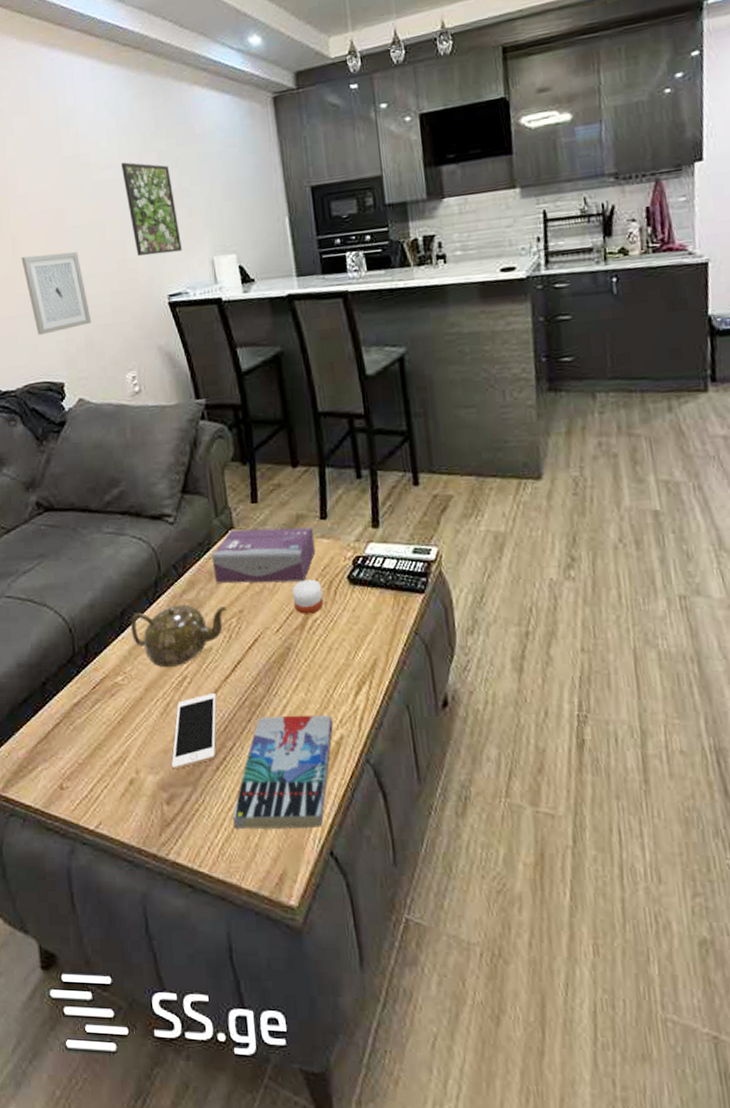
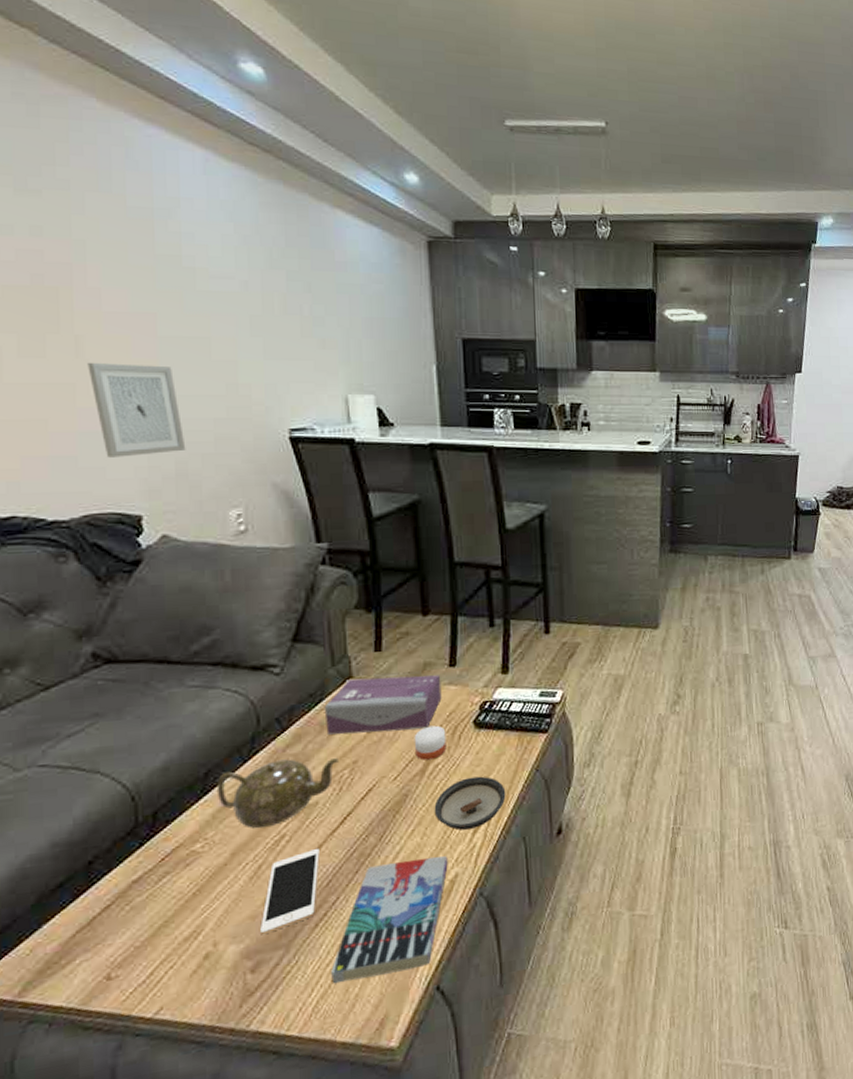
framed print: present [121,162,182,256] -> none [238,276,310,383]
saucer: none [315,635,386,690] -> present [434,776,506,831]

